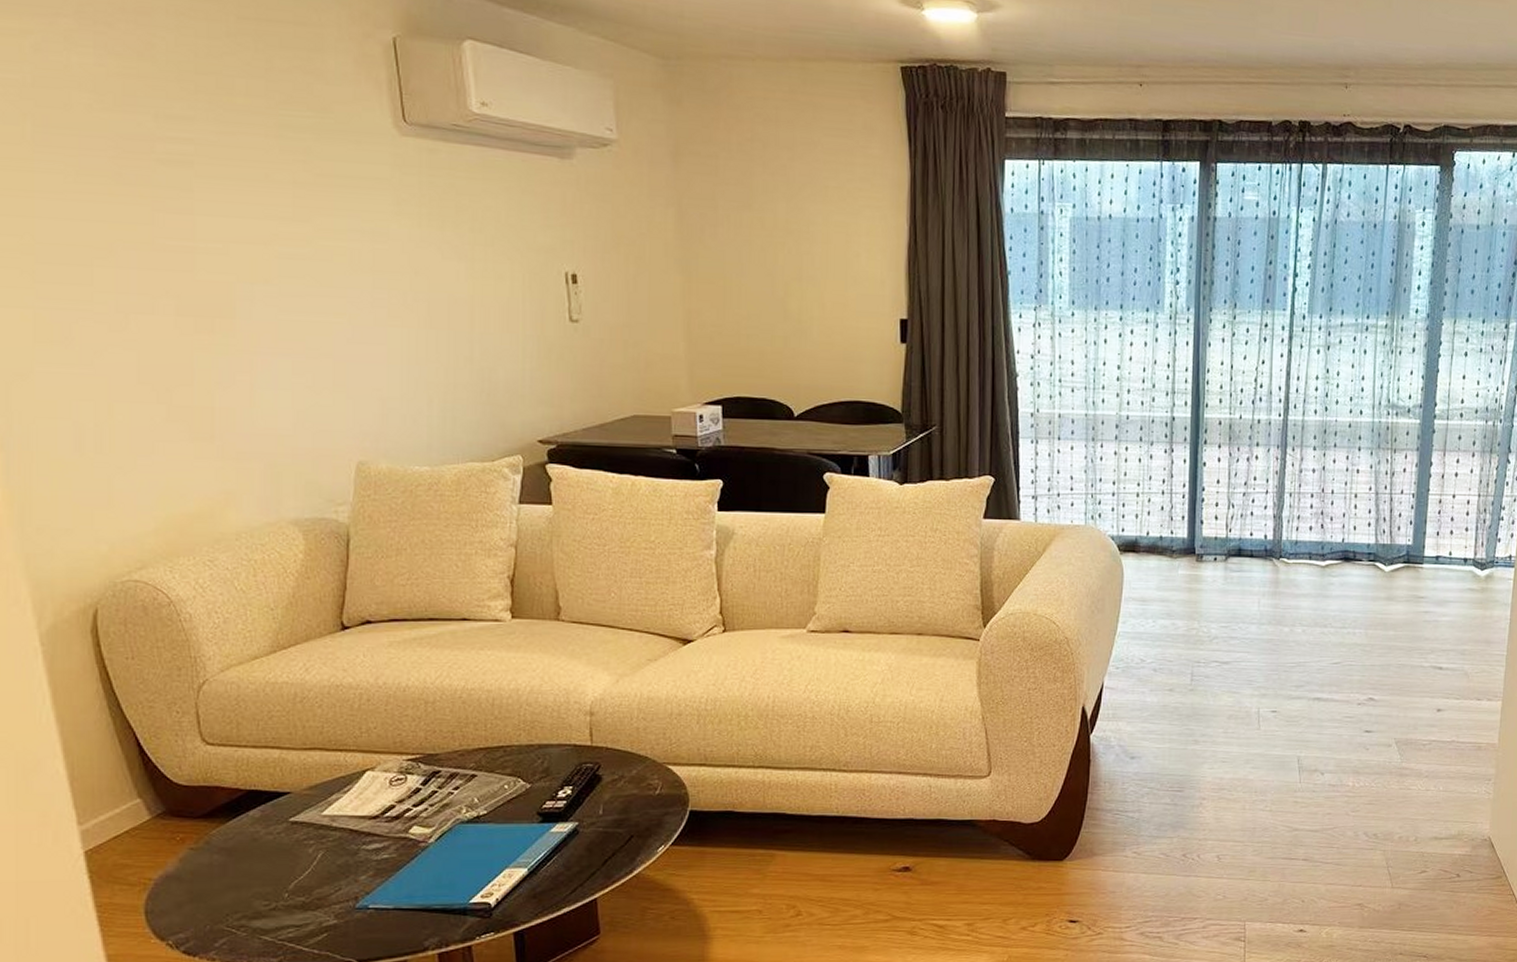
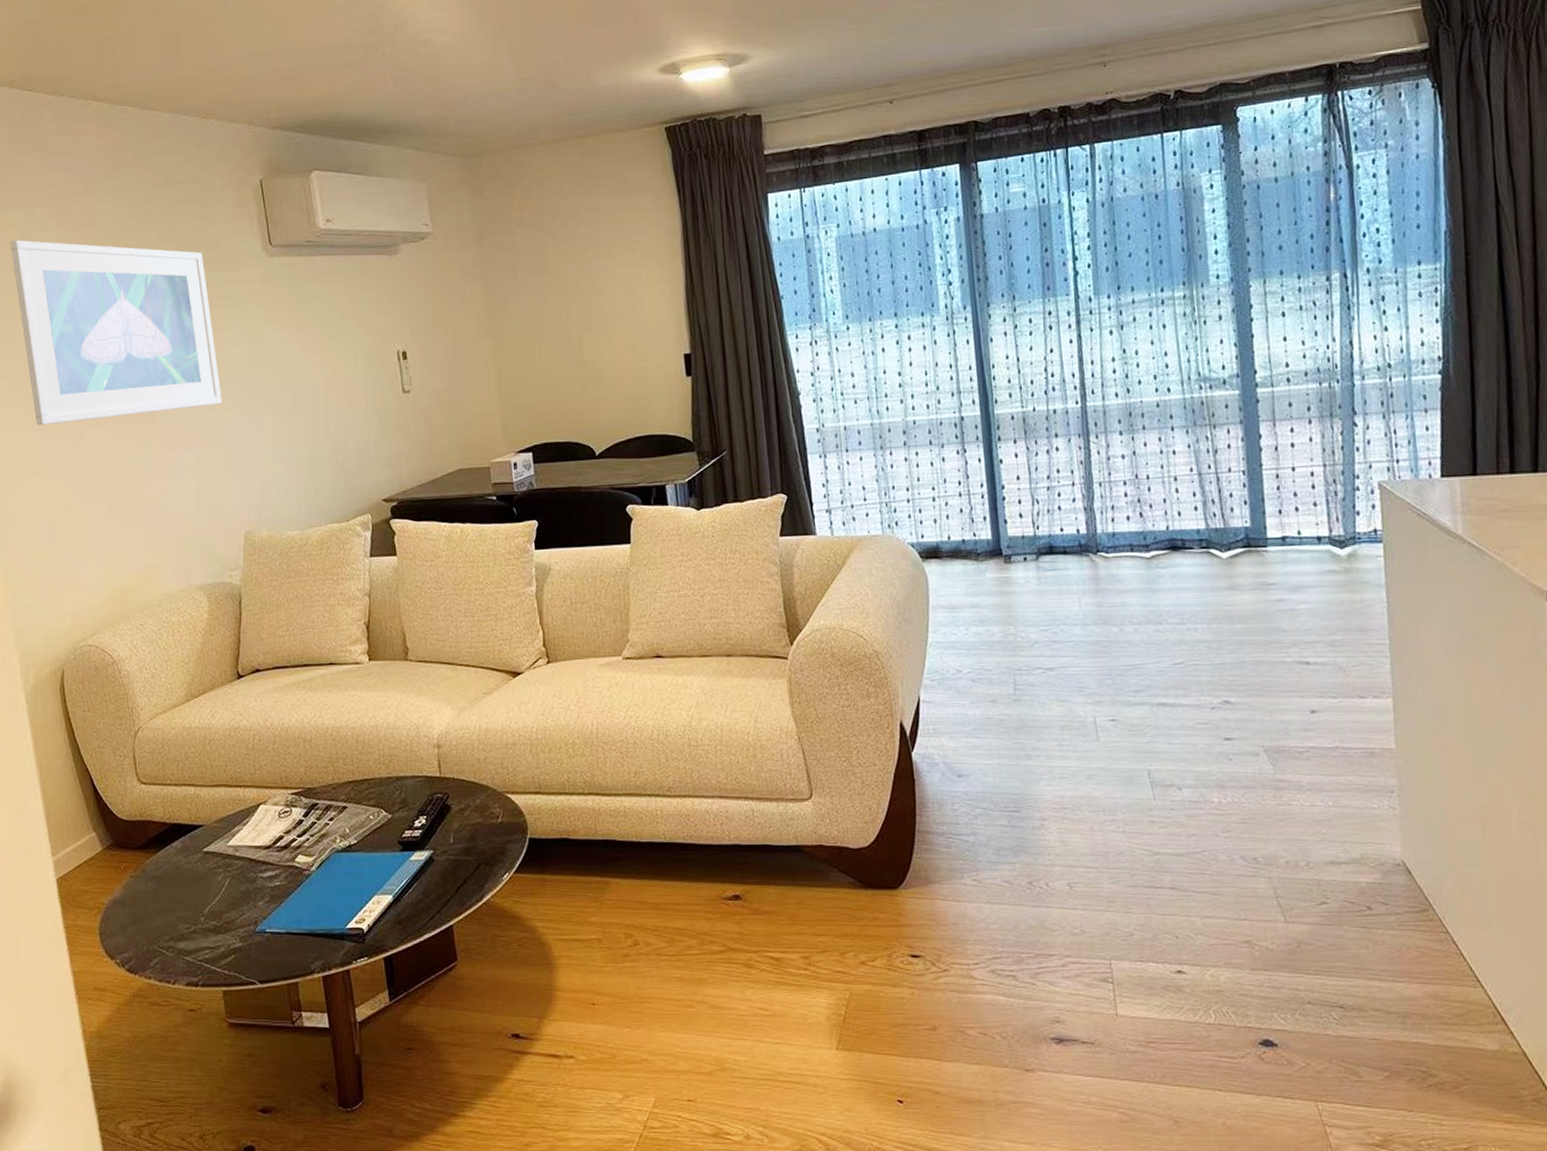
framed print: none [17,55,331,307] -> present [10,240,222,426]

